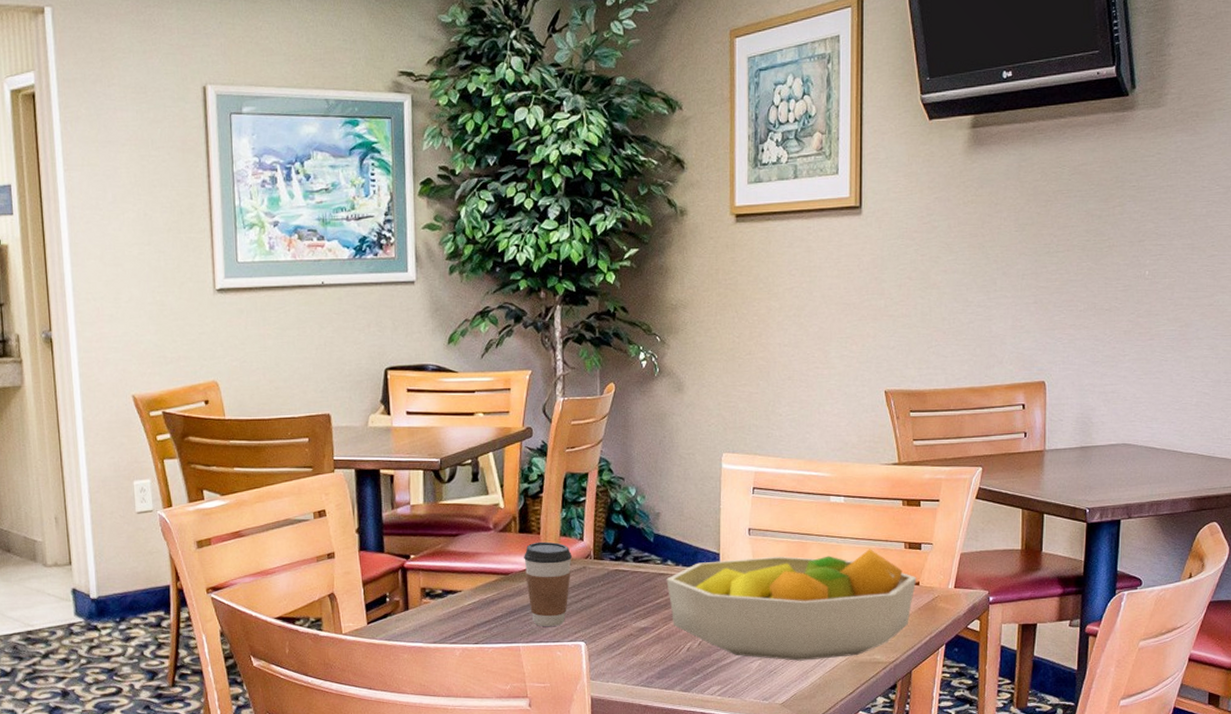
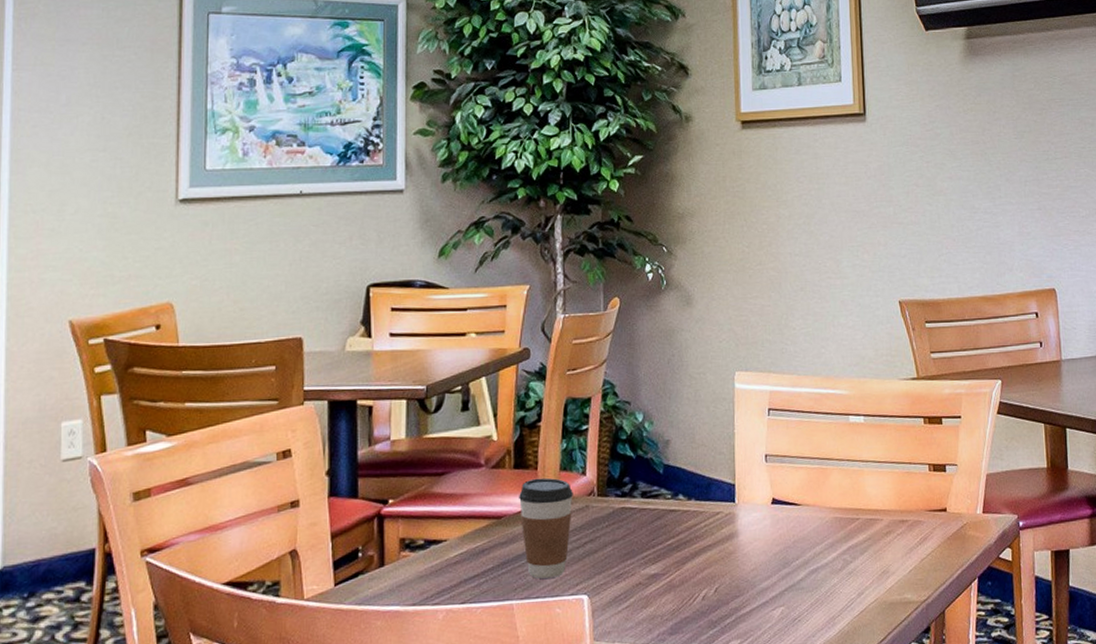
fruit bowl: present [666,549,917,661] -> none [678,472,944,605]

